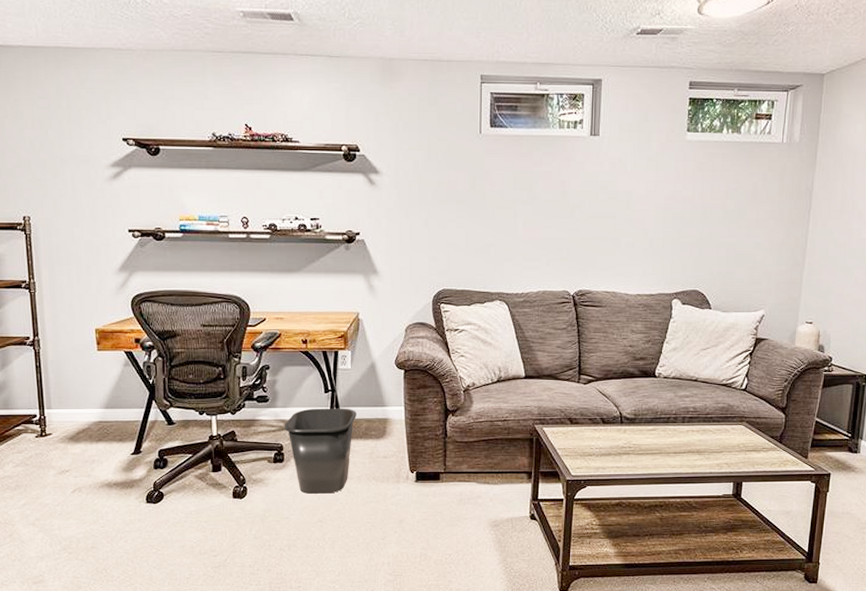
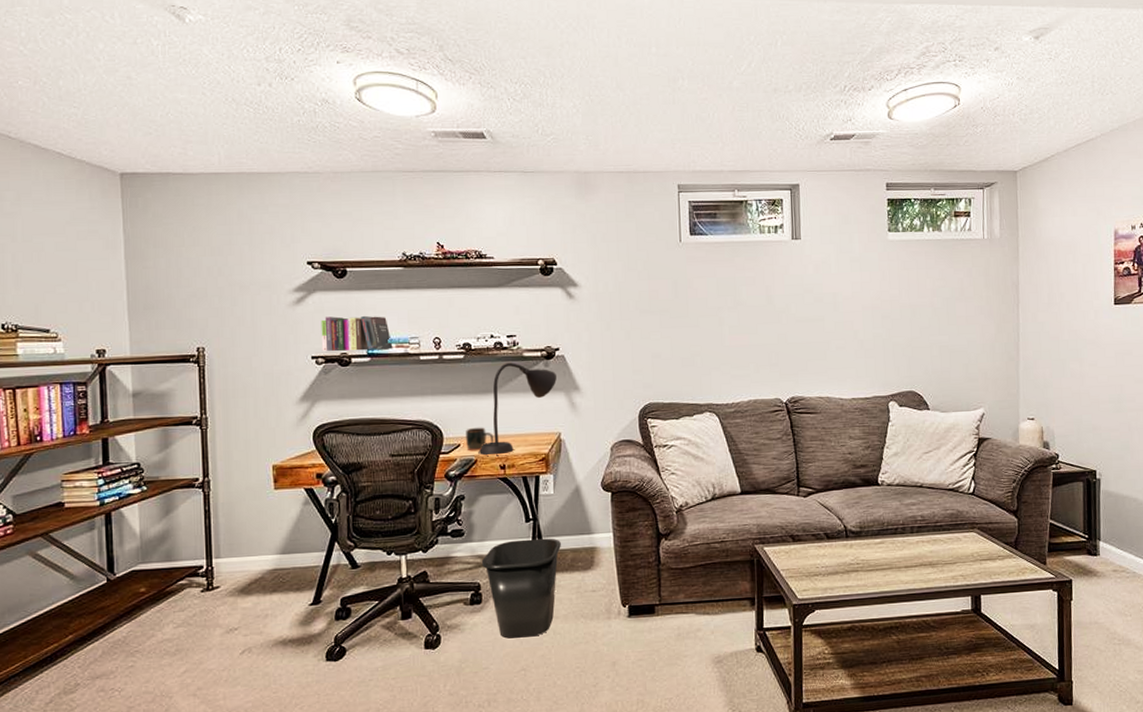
books: none [136,192,204,226] -> present [321,315,393,352]
mug: none [271,304,297,326] -> present [466,427,494,451]
desk lamp: none [282,245,356,330] -> present [478,363,557,456]

